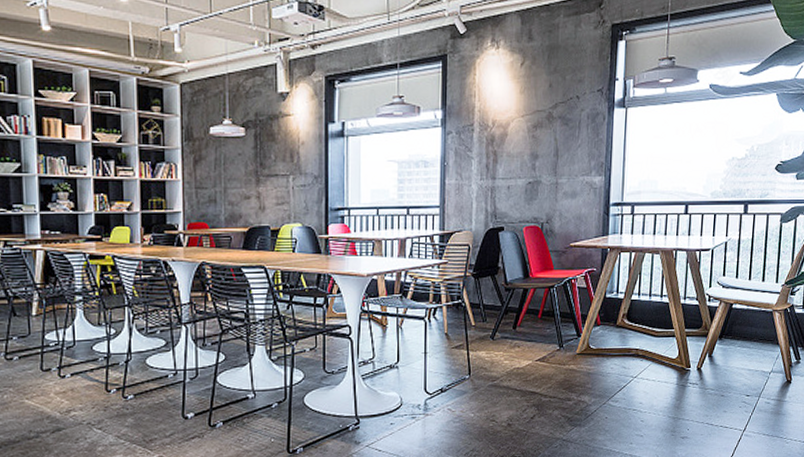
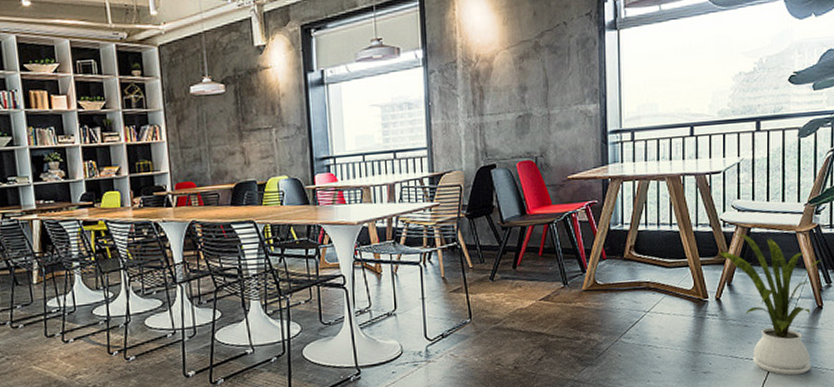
house plant: none [703,309,794,444] -> present [719,234,822,376]

